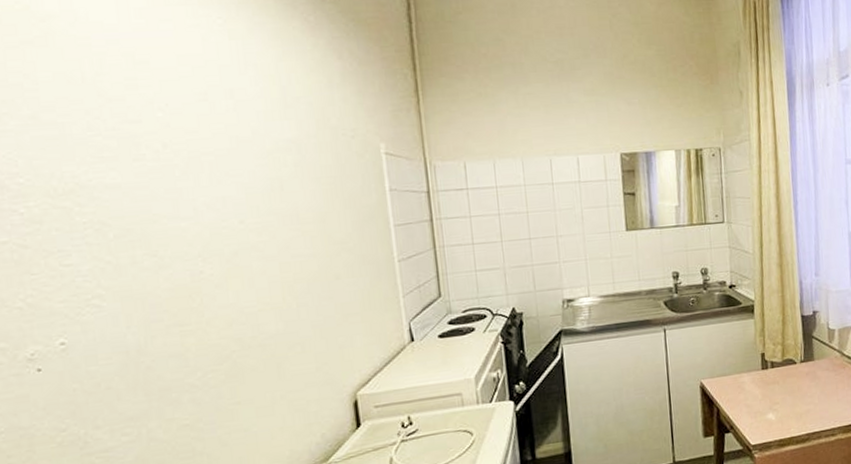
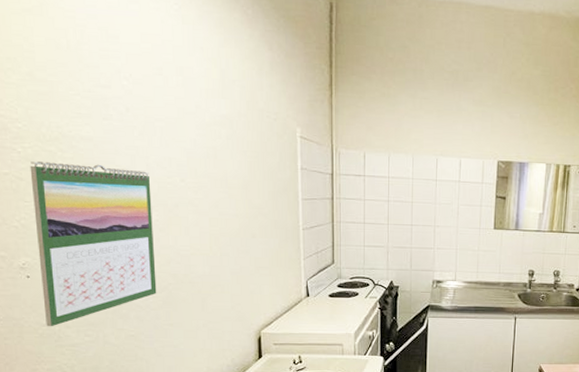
calendar: none [37,215,217,432] -> present [30,161,157,327]

